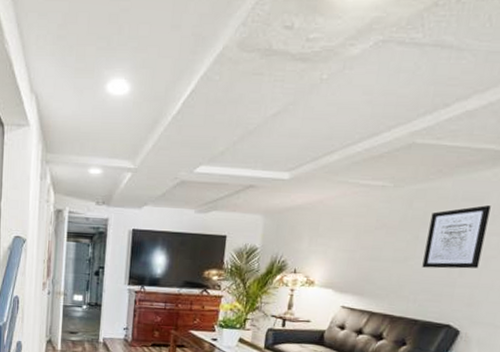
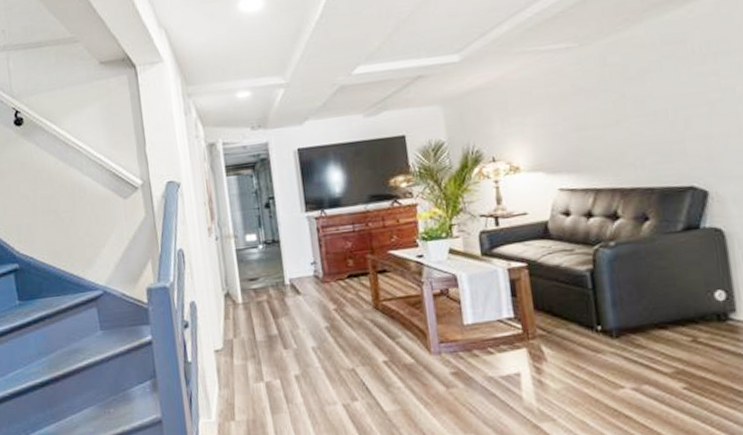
wall art: present [422,205,491,269] -> none [631,45,705,127]

